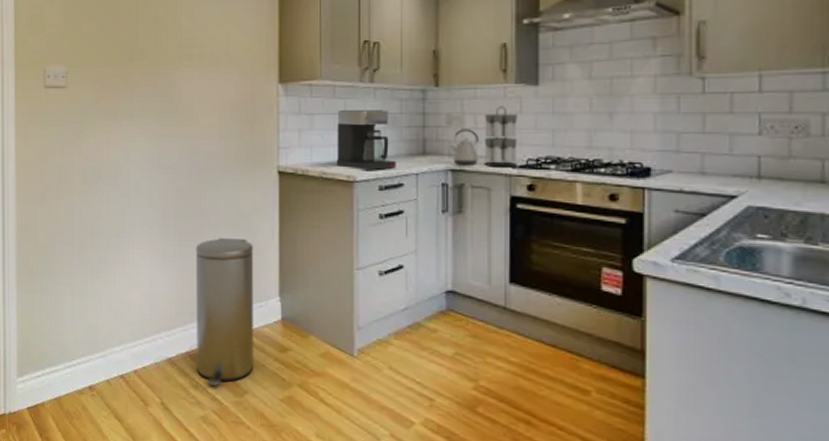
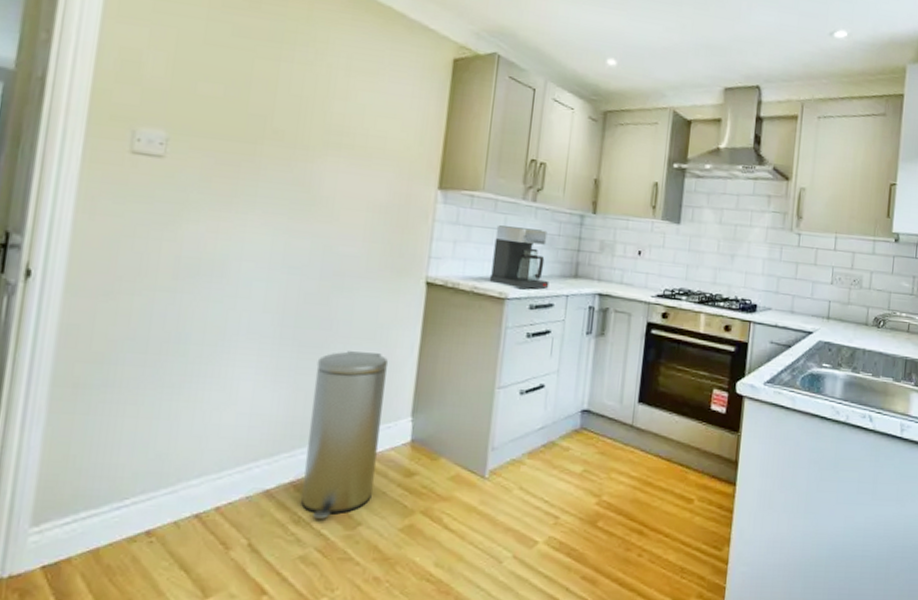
kettle: present [449,129,480,167] -> none [599,256,627,293]
spice rack: present [483,106,518,169] -> none [627,238,661,297]

